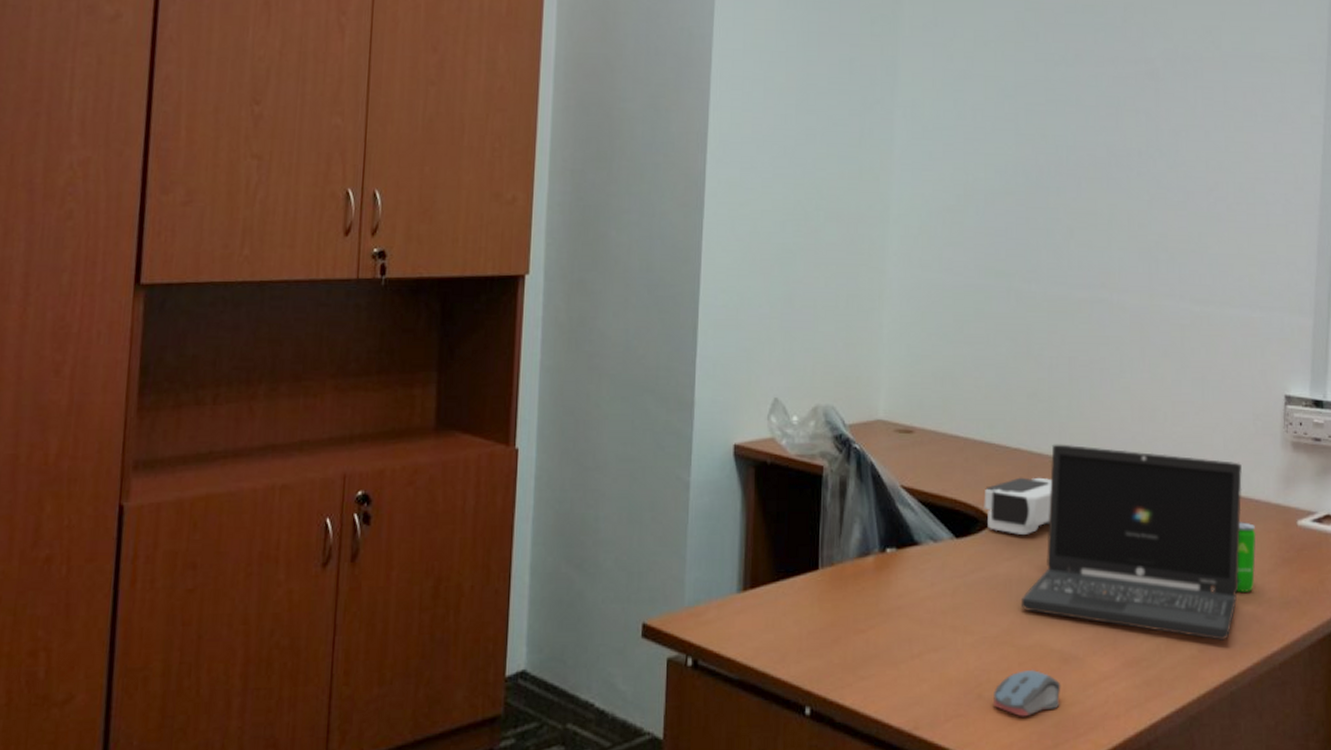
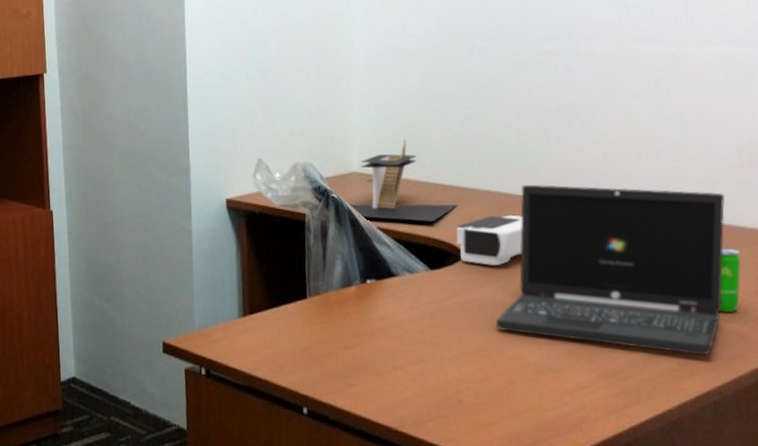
architectural model: none [873,385,988,481] -> present [350,139,458,222]
computer mouse: present [994,669,1061,717] -> none [473,379,538,419]

